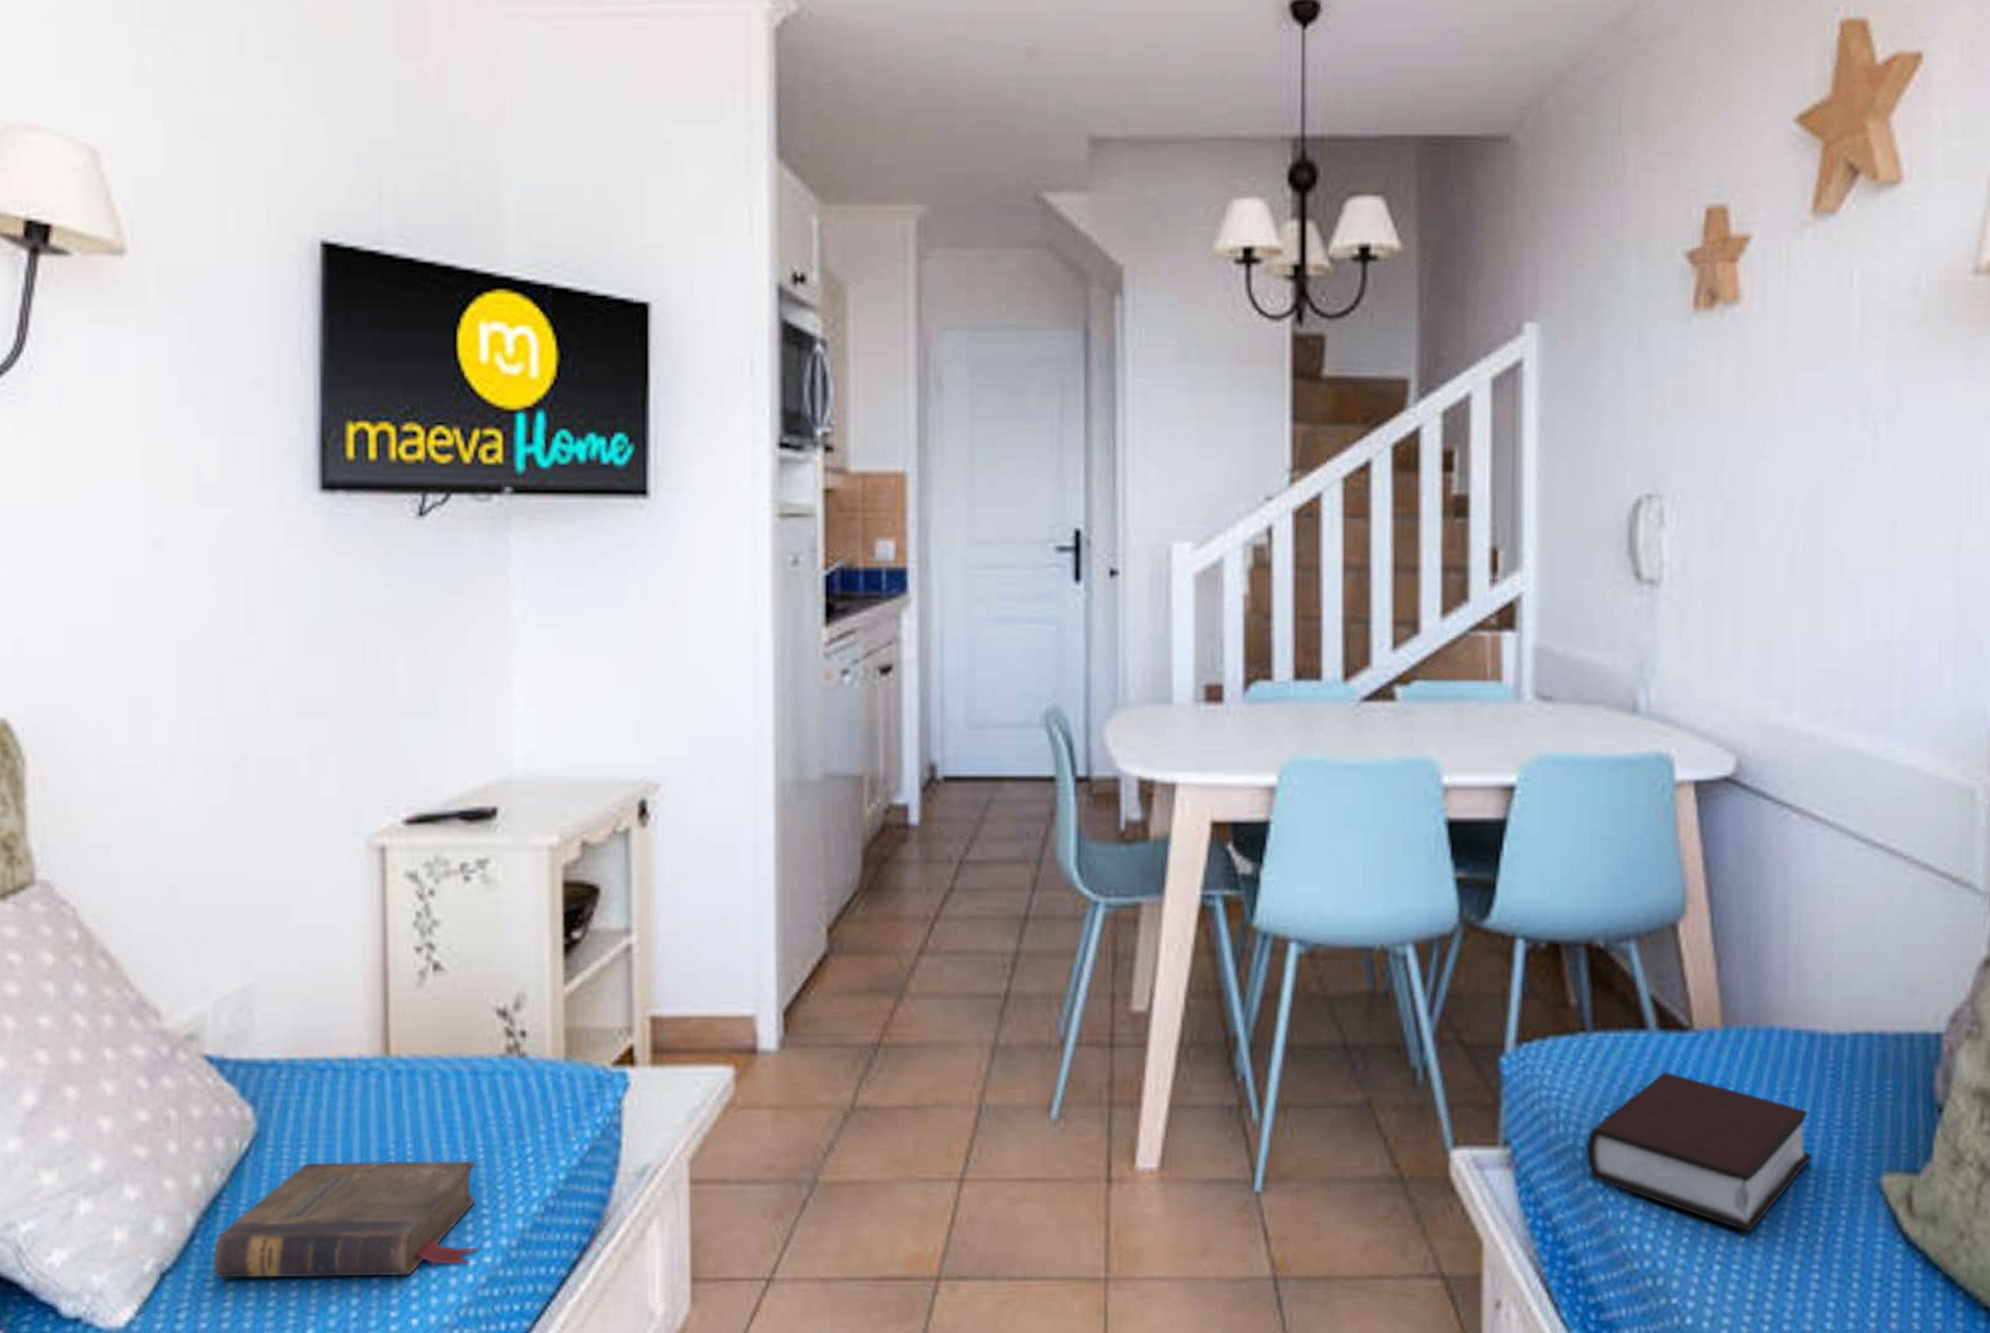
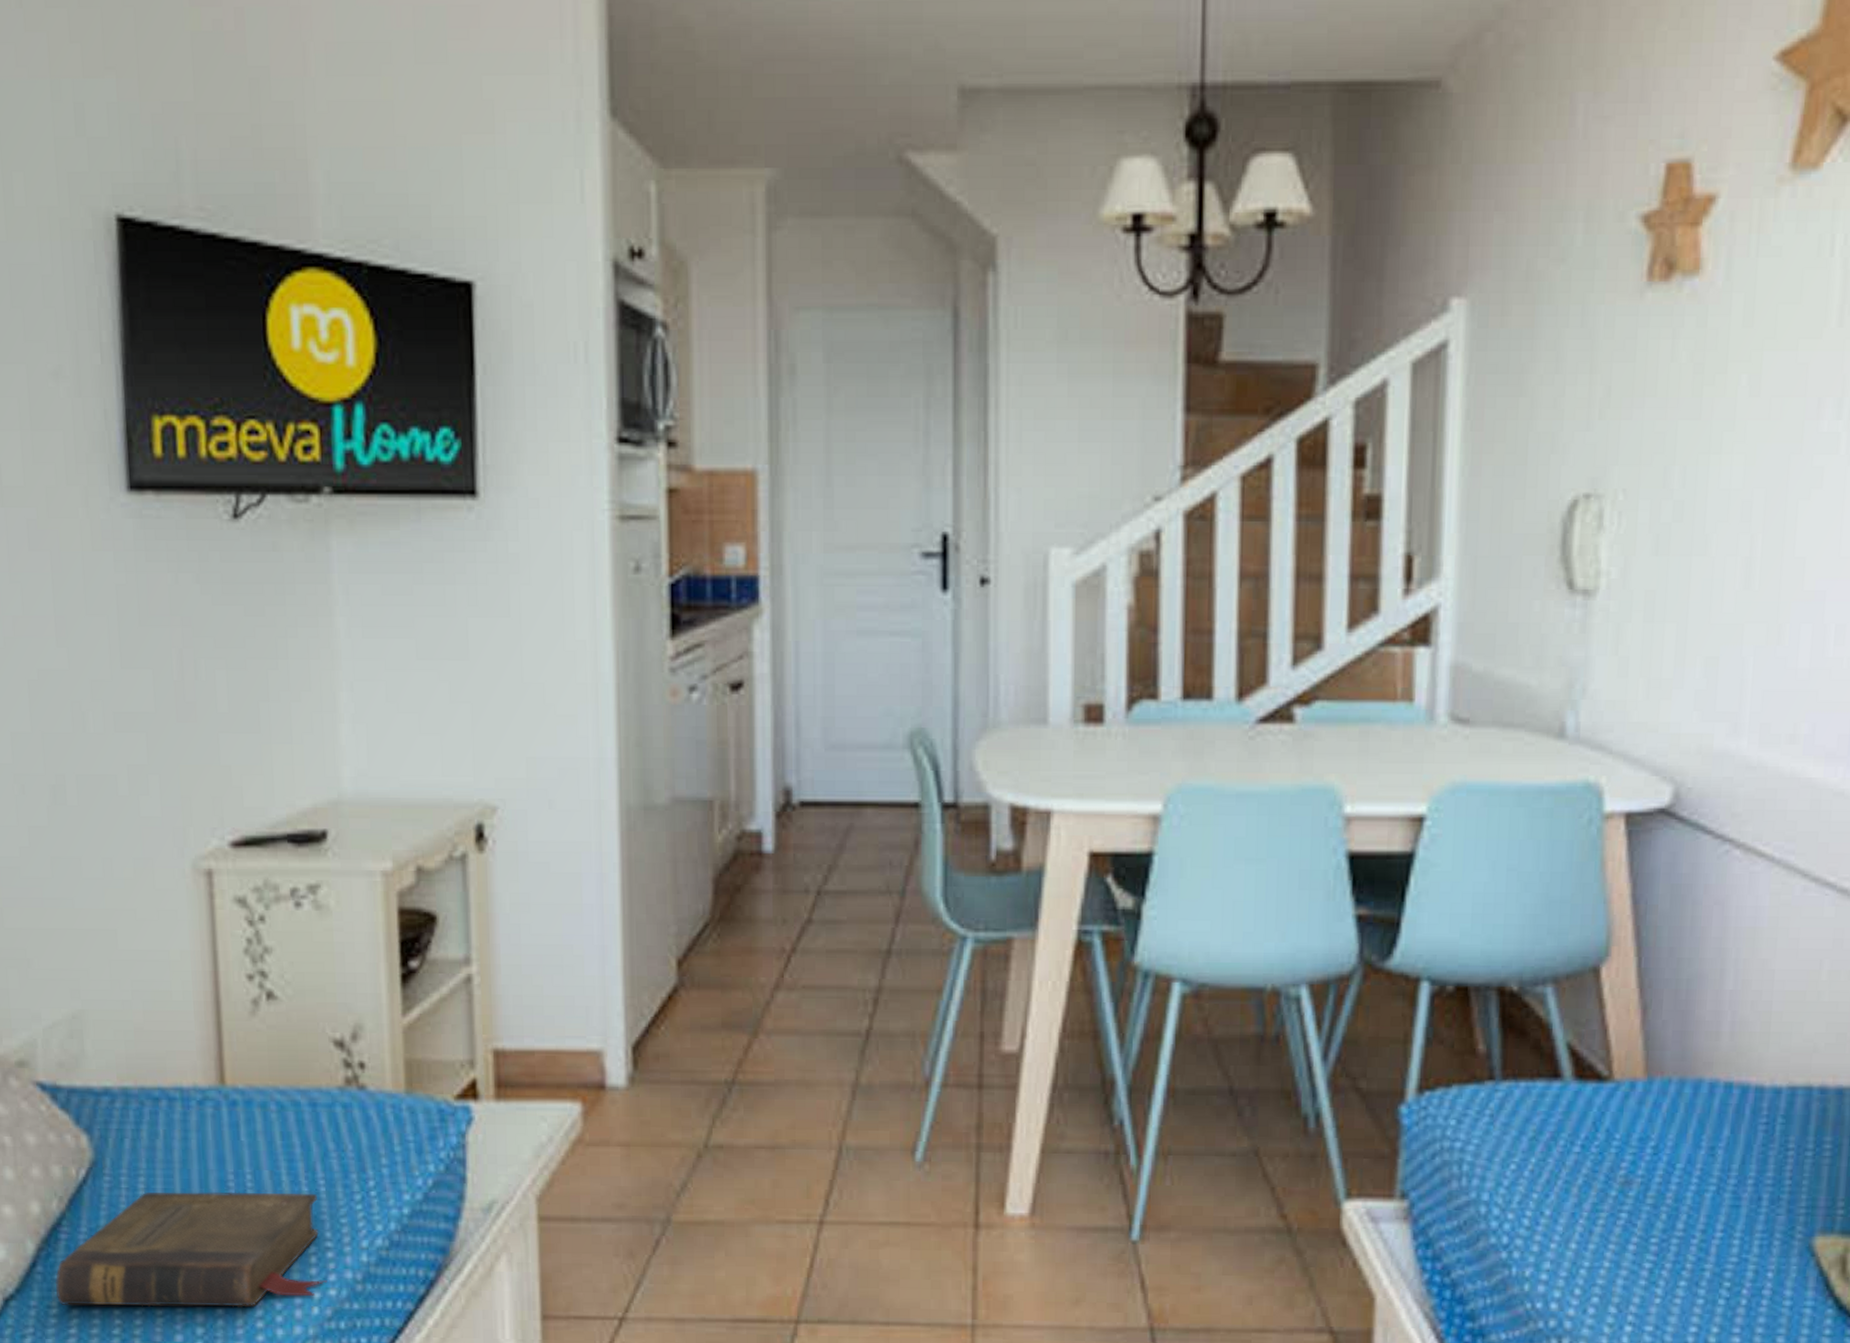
bible: present [1585,1072,1813,1232] -> none [1489,1124,1739,1292]

